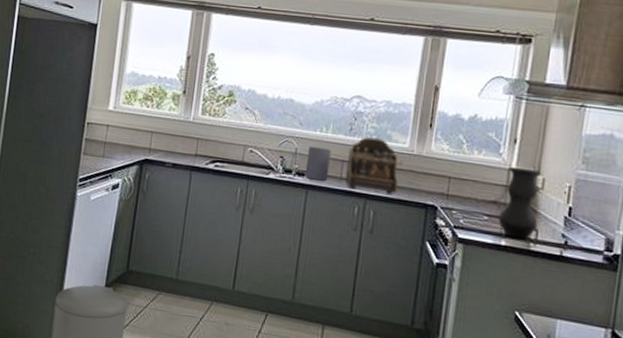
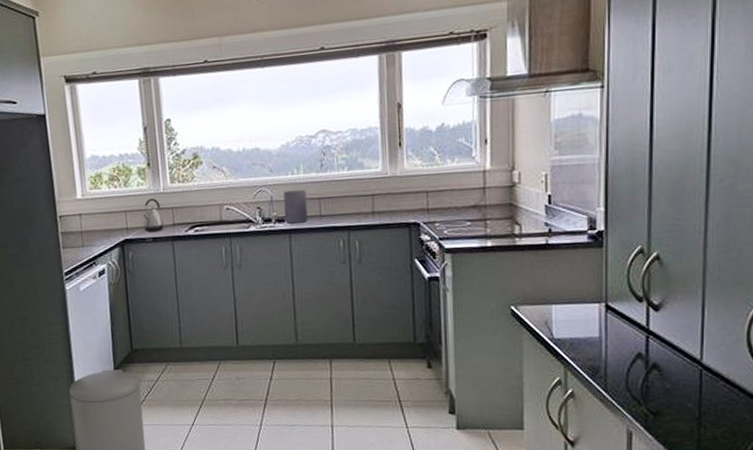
kettle: none [166,124,187,159] -> present [142,198,165,233]
spice rack: present [344,137,403,195] -> none [324,168,379,224]
vase: present [498,167,542,240] -> none [481,166,520,237]

